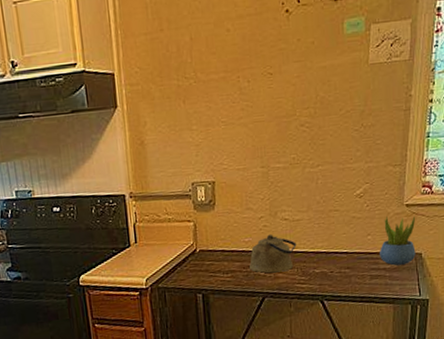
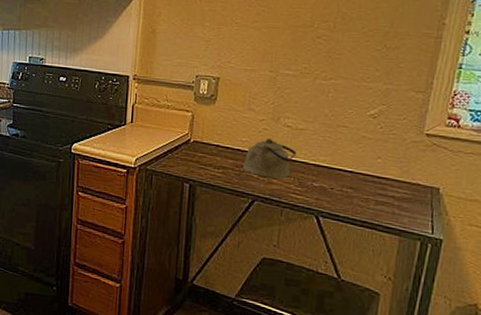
succulent plant: present [380,216,416,266] -> none [389,142,435,197]

